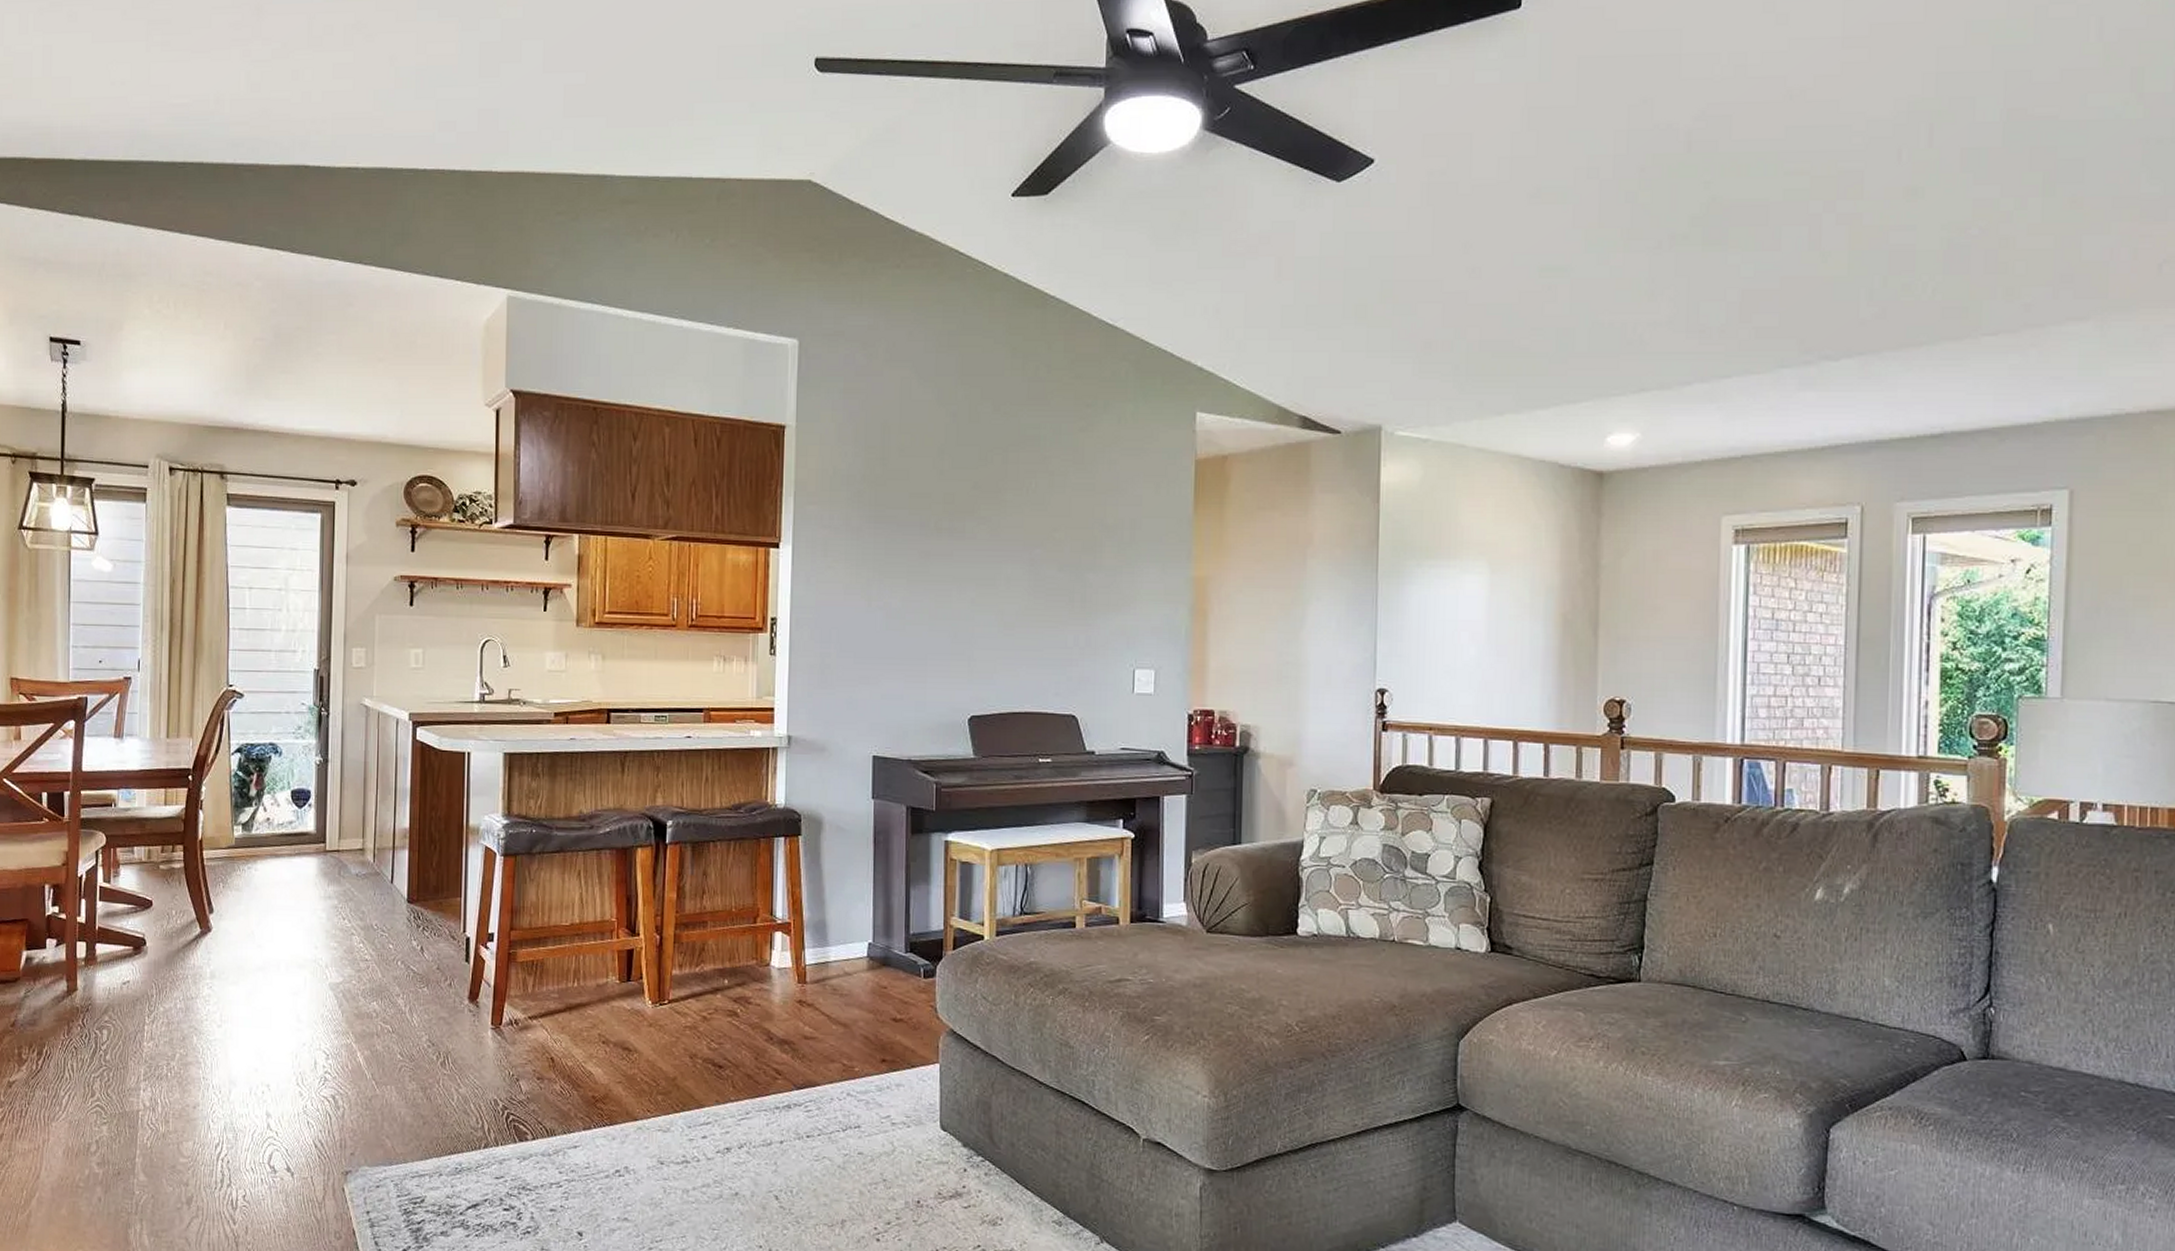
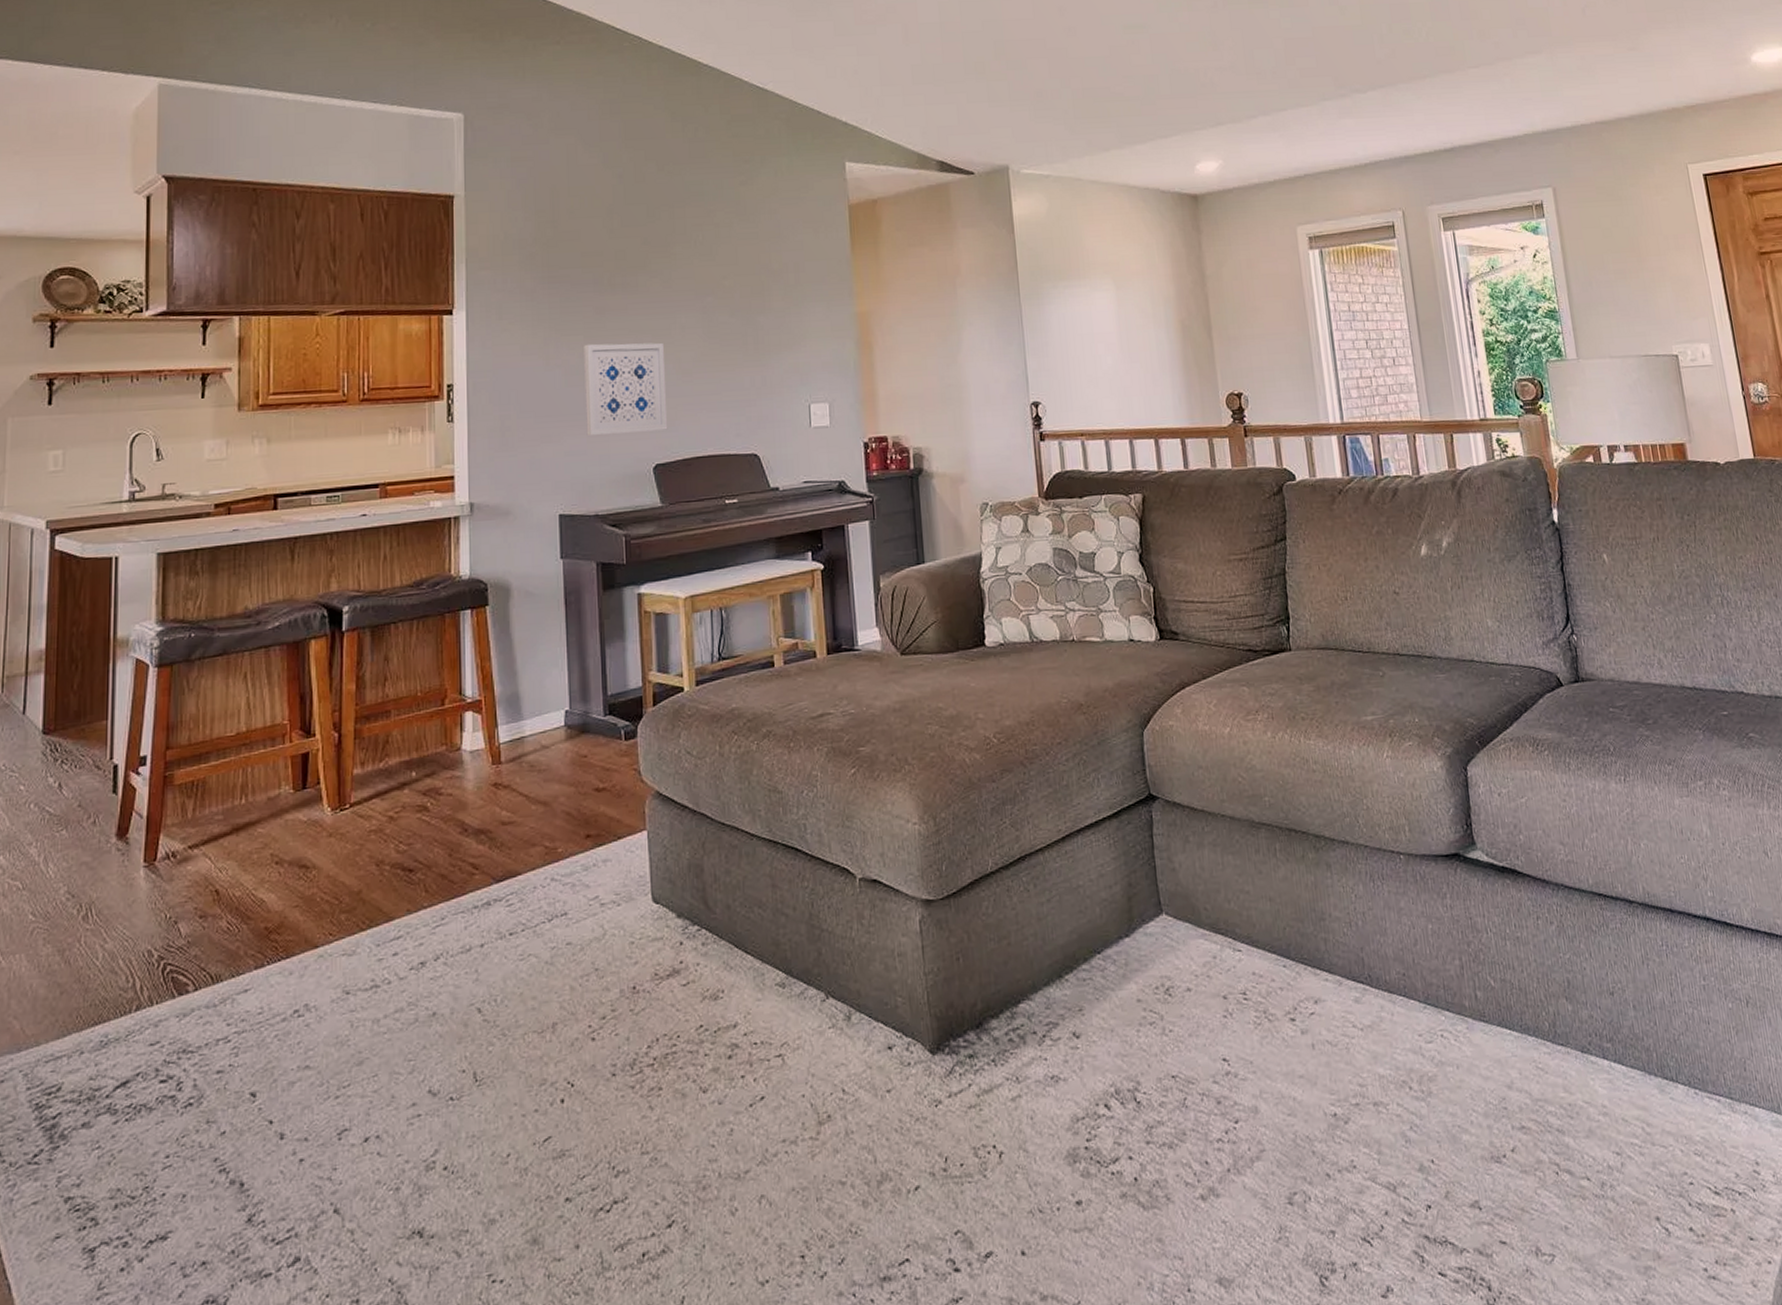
wall art: none [904,588,988,682] -> present [584,342,668,435]

